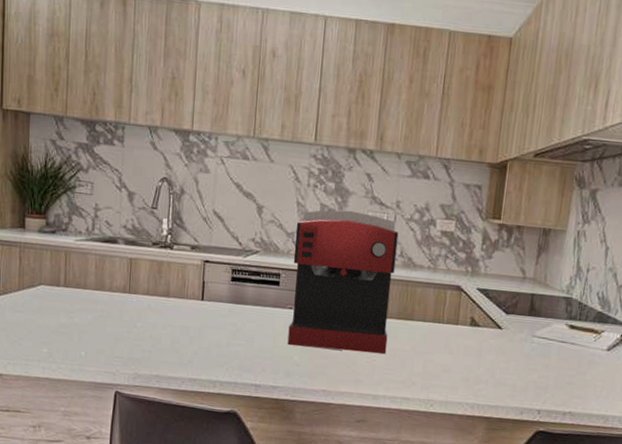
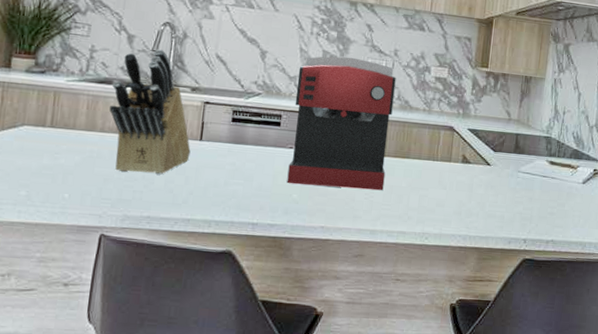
knife block: none [116,206,193,335] -> present [109,49,191,175]

